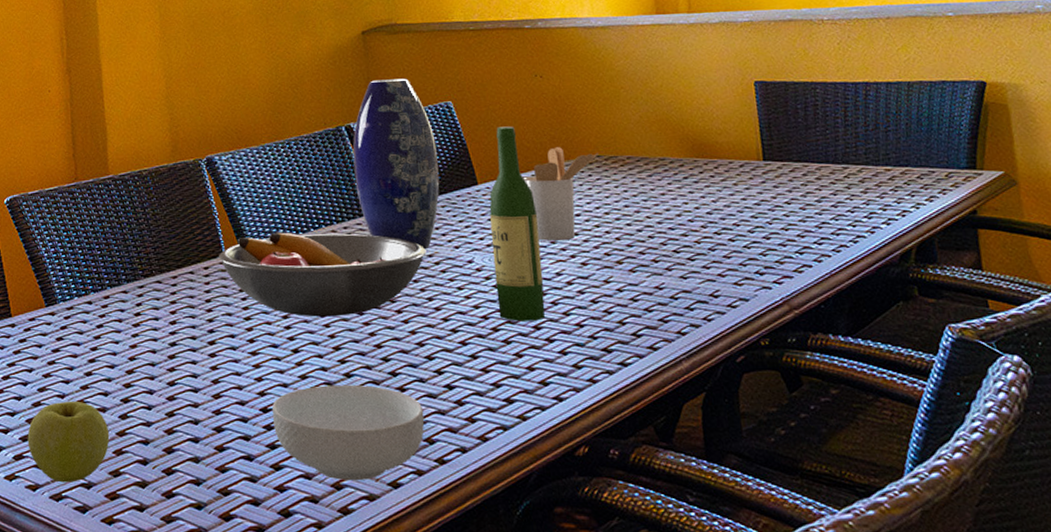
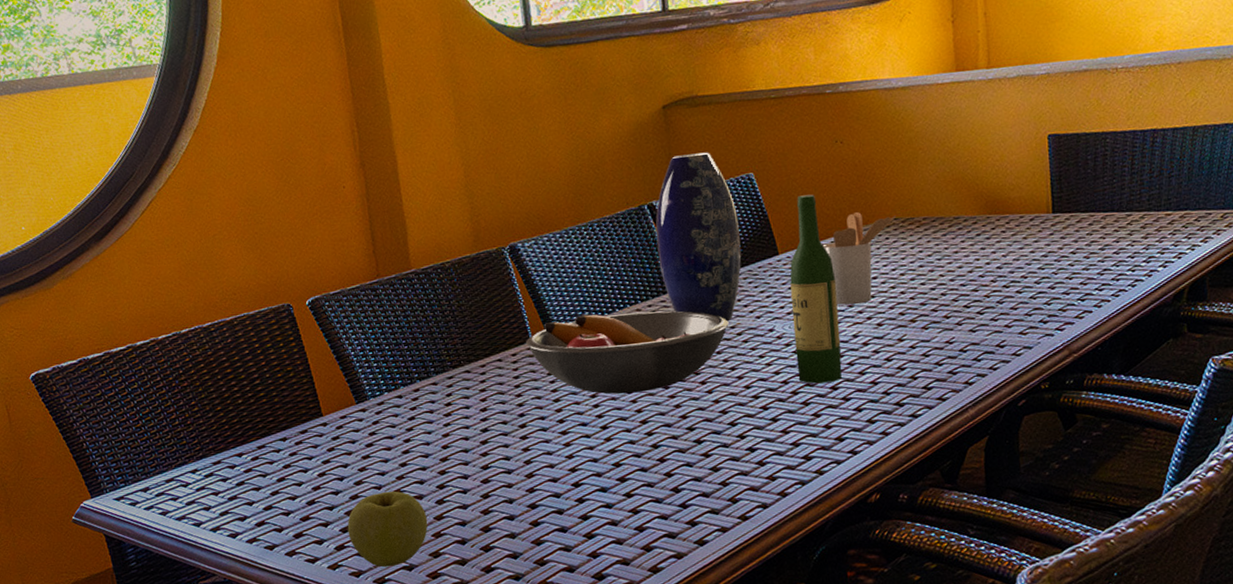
cereal bowl: present [272,384,425,481] -> none [583,454,728,543]

